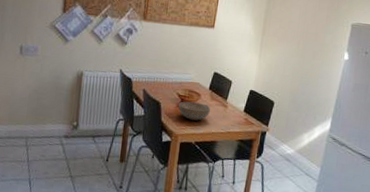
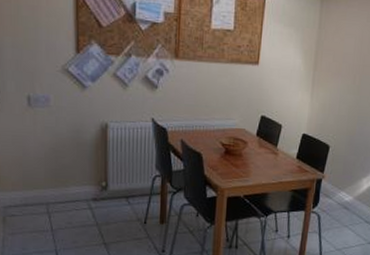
bowl: present [178,101,211,121] -> none [222,151,260,172]

